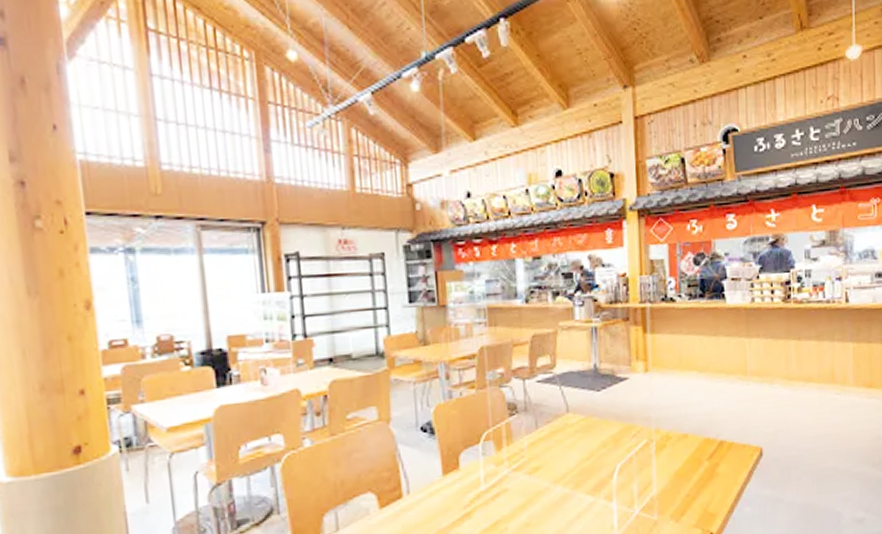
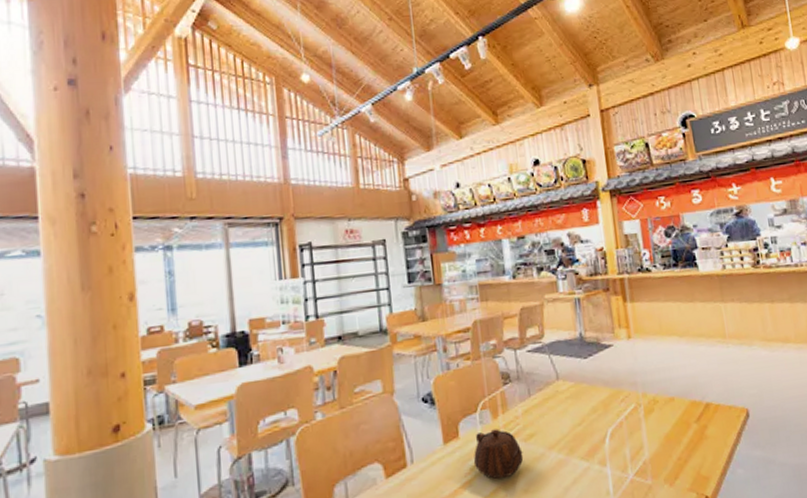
teapot: none [474,461,527,512] -> present [473,428,524,479]

